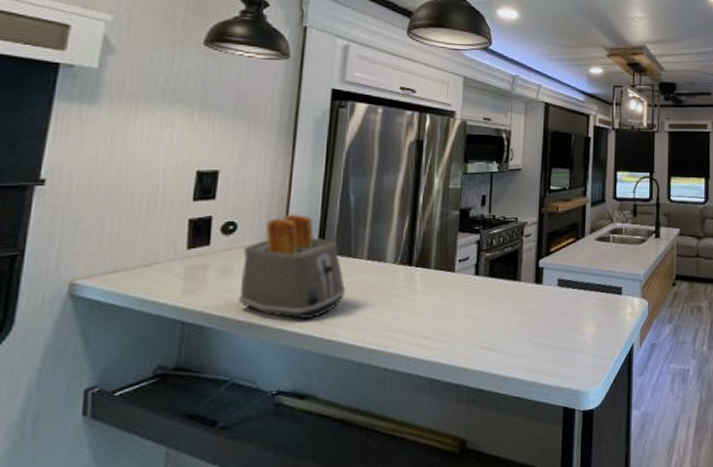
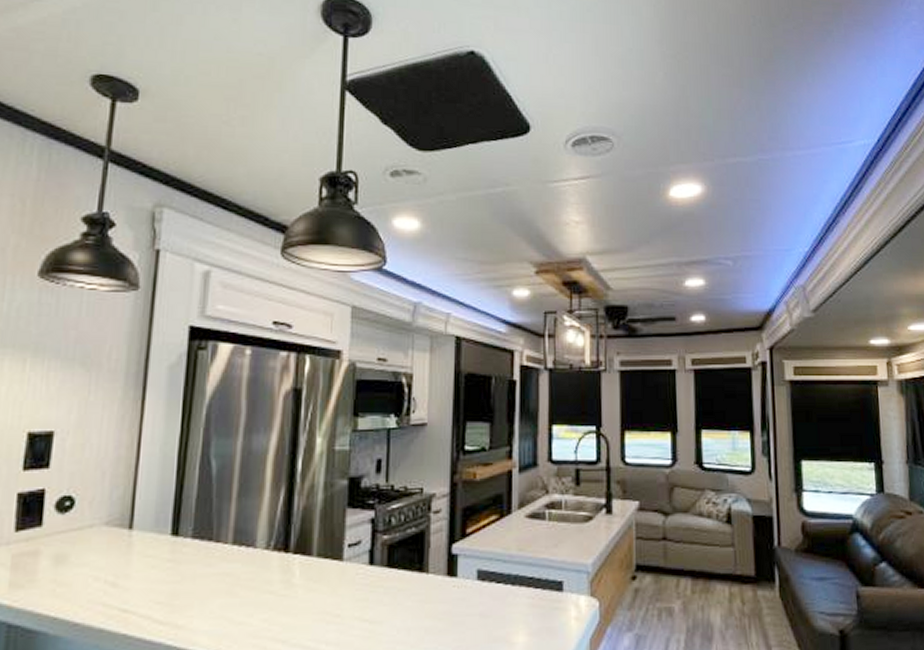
toaster: present [239,214,346,320] -> none [75,485,207,623]

